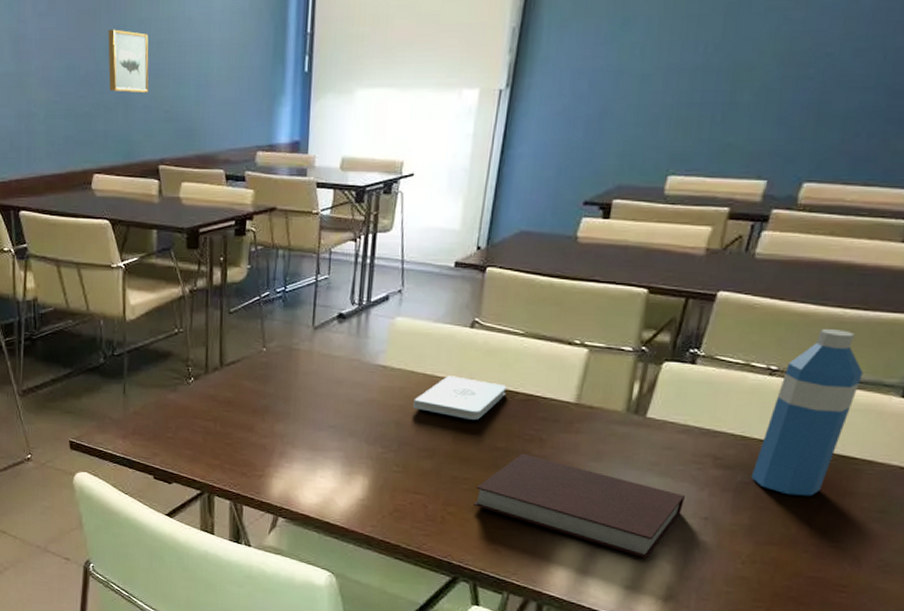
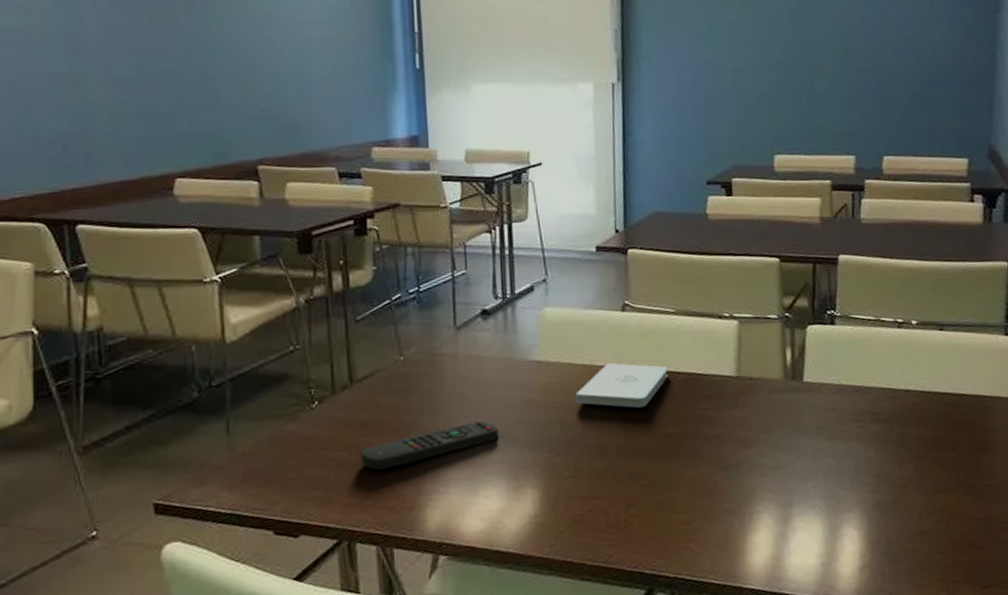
wall art: present [108,29,149,93] -> none [188,27,240,92]
remote control: none [224,412,340,442] -> present [361,421,499,471]
notebook: present [473,453,685,559] -> none [655,436,855,529]
water bottle: present [750,329,864,496] -> none [906,280,971,440]

